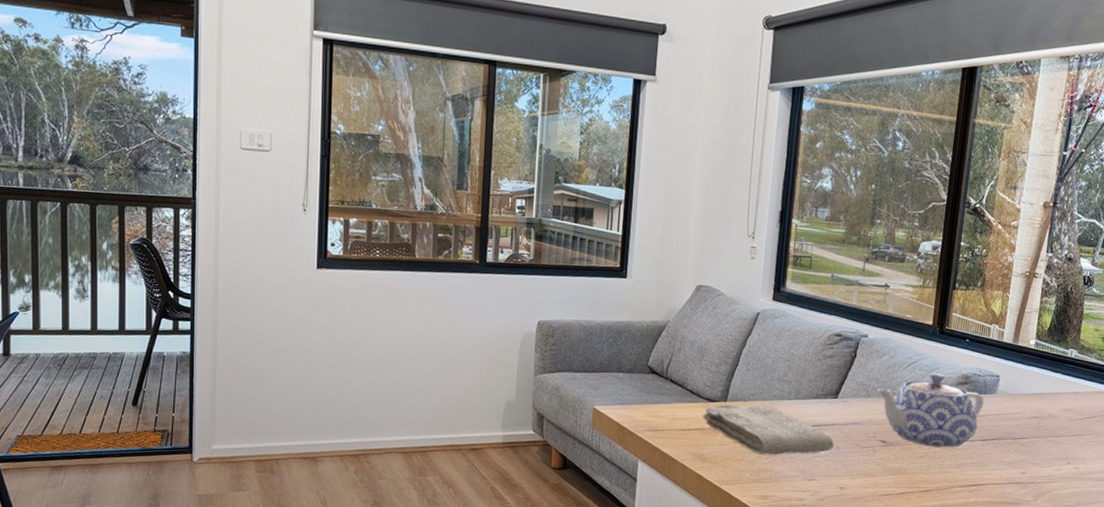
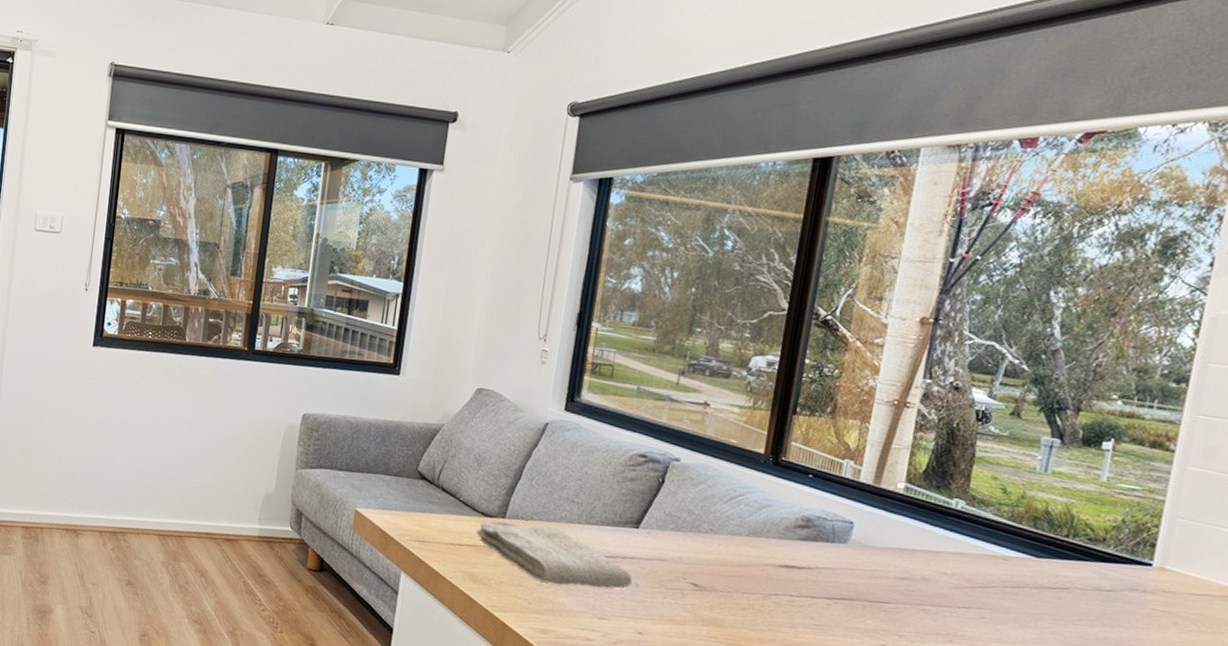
teapot: present [876,373,984,448] -> none [688,510,832,603]

